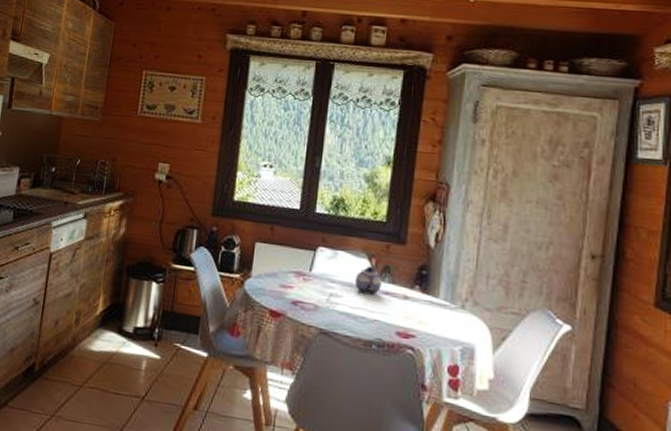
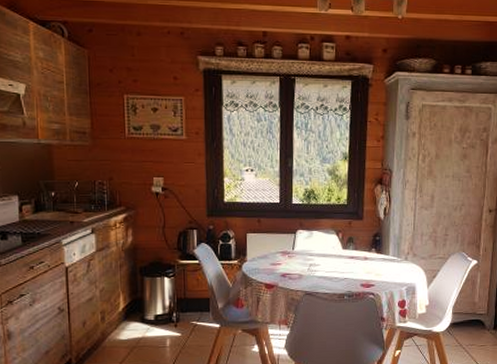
teapot: present [354,265,382,295] -> none [327,239,347,261]

